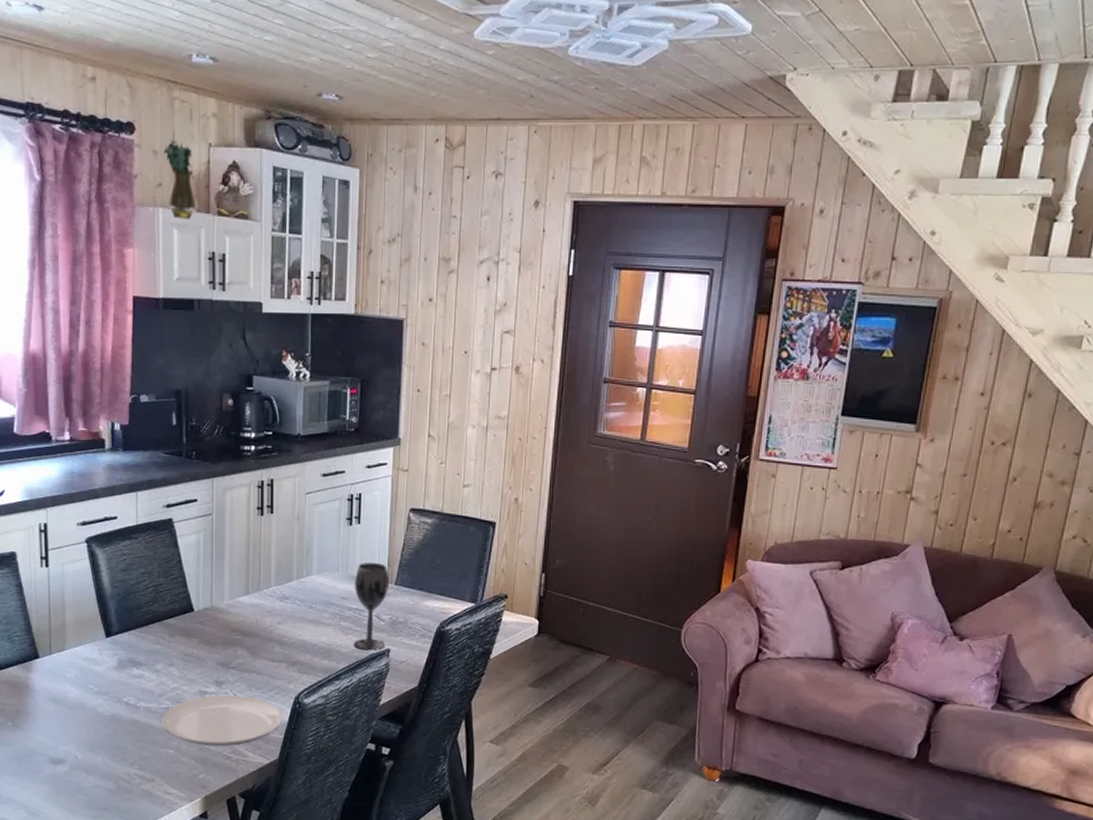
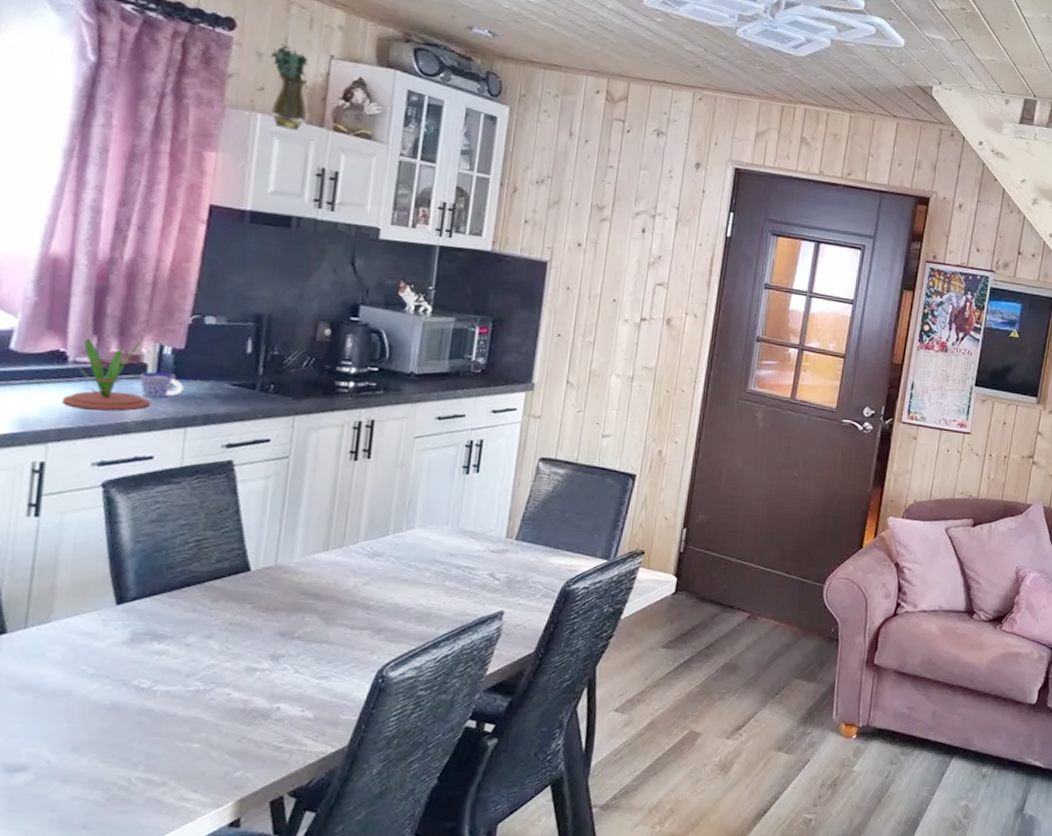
plant: none [52,414,110,480] -> present [62,335,150,411]
cup: none [101,446,132,468] -> present [140,372,184,399]
plate: present [161,695,283,747] -> none [186,671,360,736]
wine glass: present [353,563,390,651] -> none [458,515,510,614]

